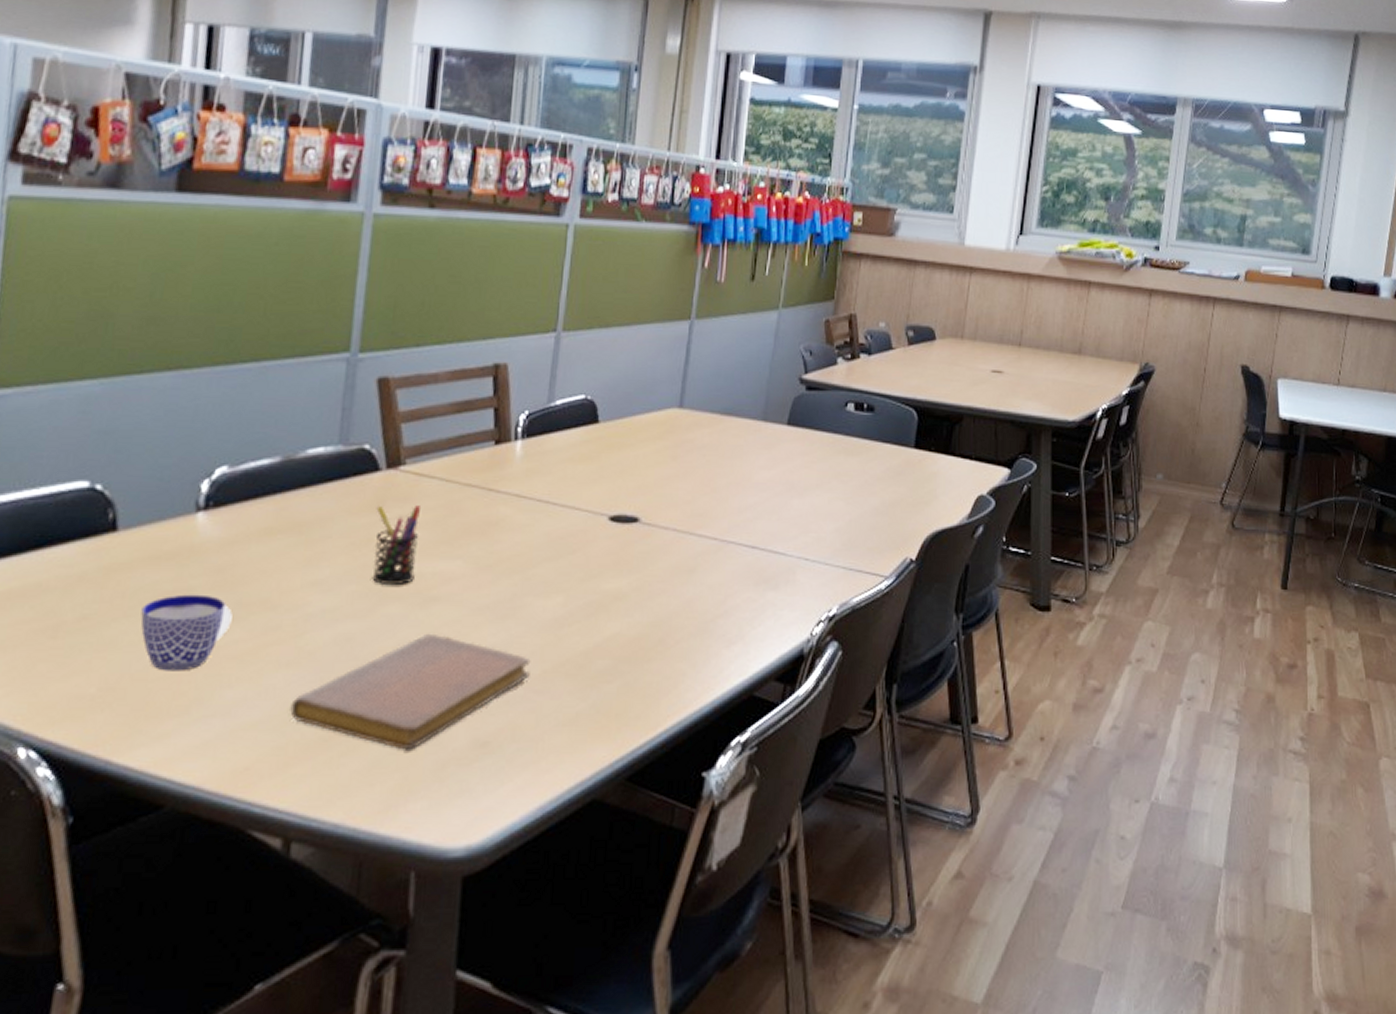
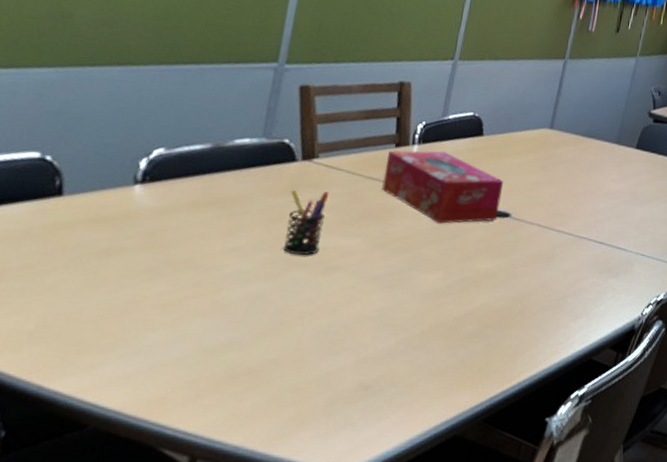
cup: present [140,594,233,671] -> none [78,251,160,315]
notebook: present [290,633,531,750] -> none [204,295,412,389]
tissue box: none [482,446,629,536] -> present [382,150,504,224]

